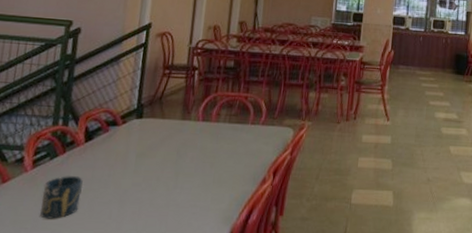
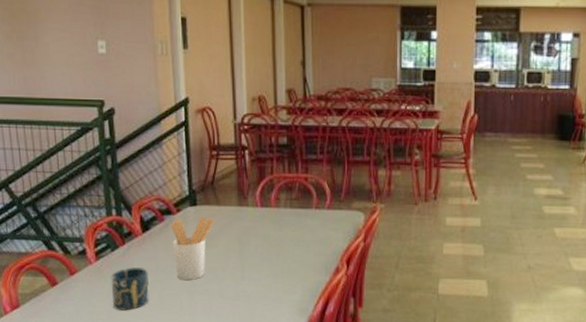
utensil holder: none [111,128,157,190] -> present [171,216,214,281]

